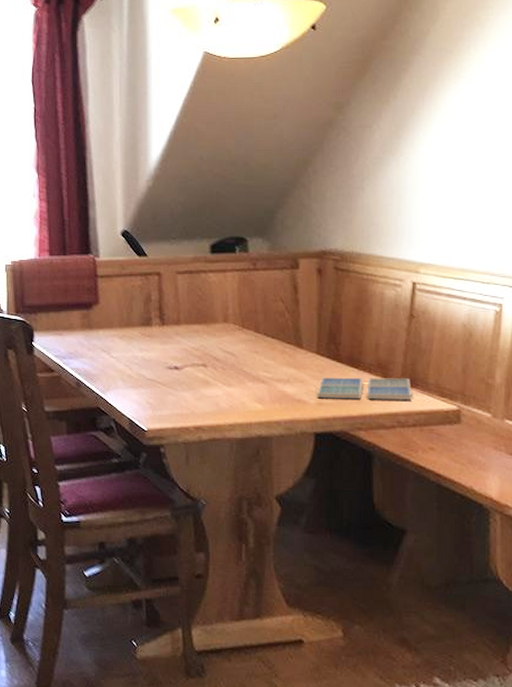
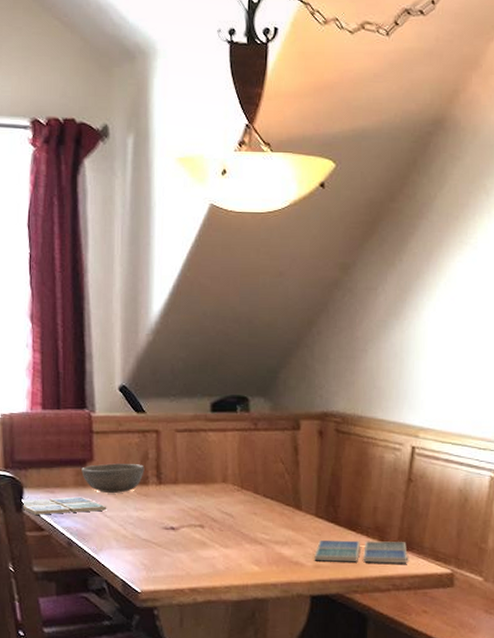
drink coaster: none [32,338,113,357] -> present [21,496,107,515]
bowl: none [88,306,148,334] -> present [81,463,145,493]

